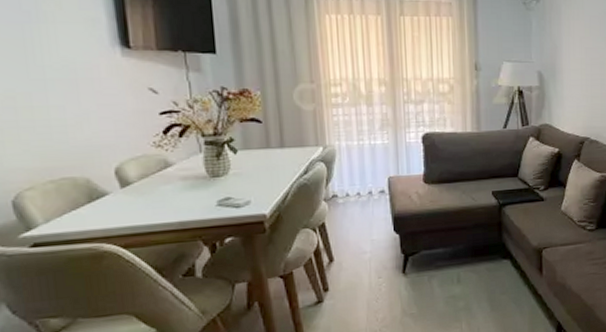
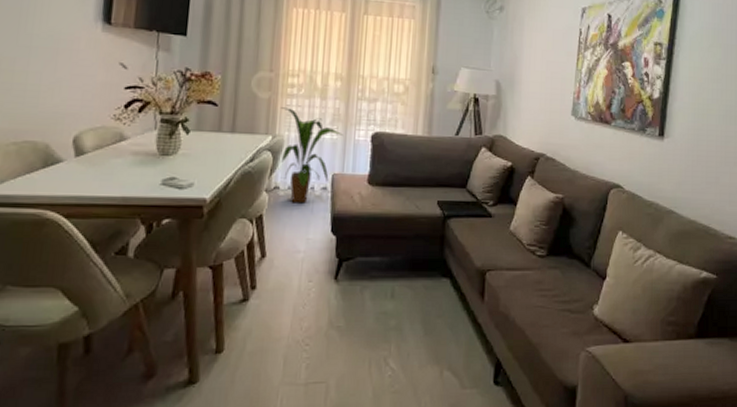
house plant: none [327,117,395,209] -> present [280,107,344,204]

